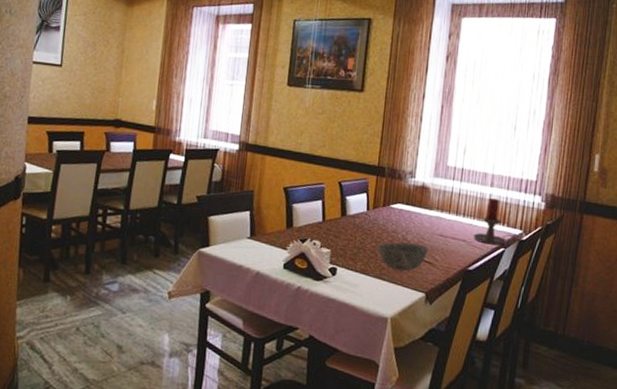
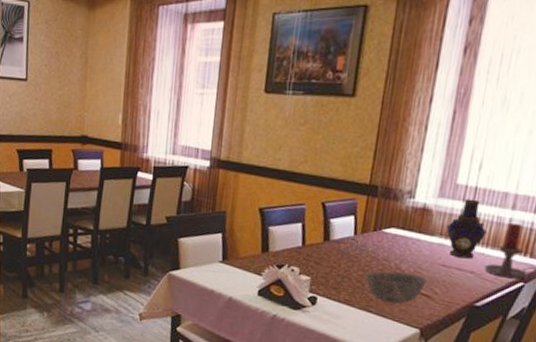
vase: none [441,178,473,229] -> present [446,198,487,259]

